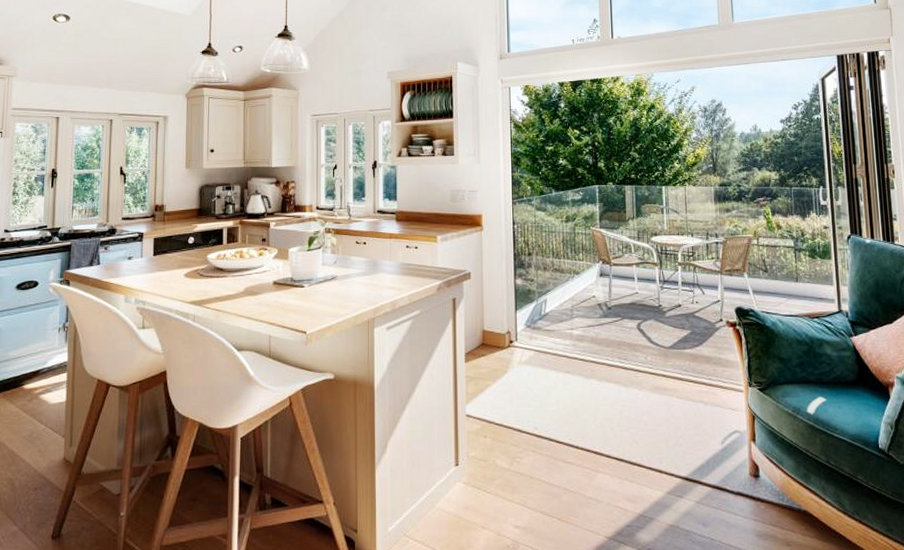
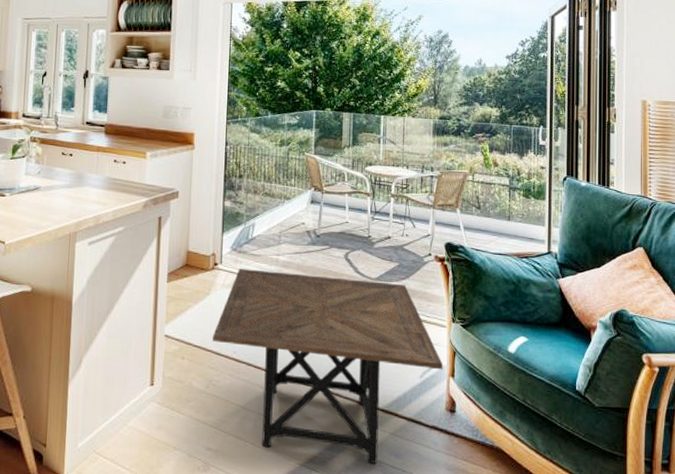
side table: none [513,345,744,533] -> present [213,269,443,463]

